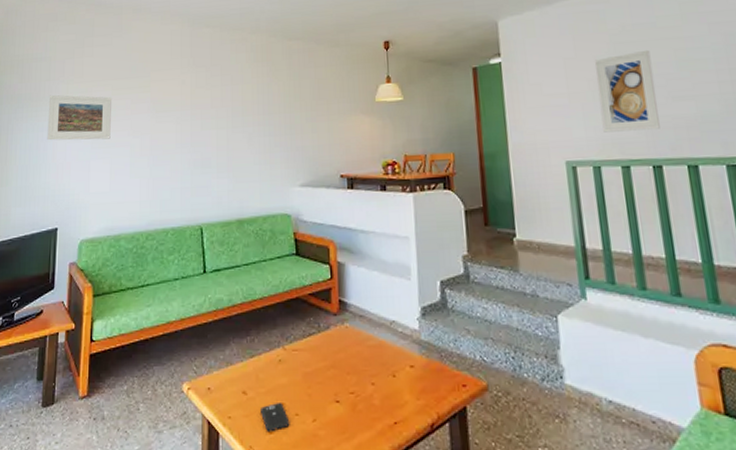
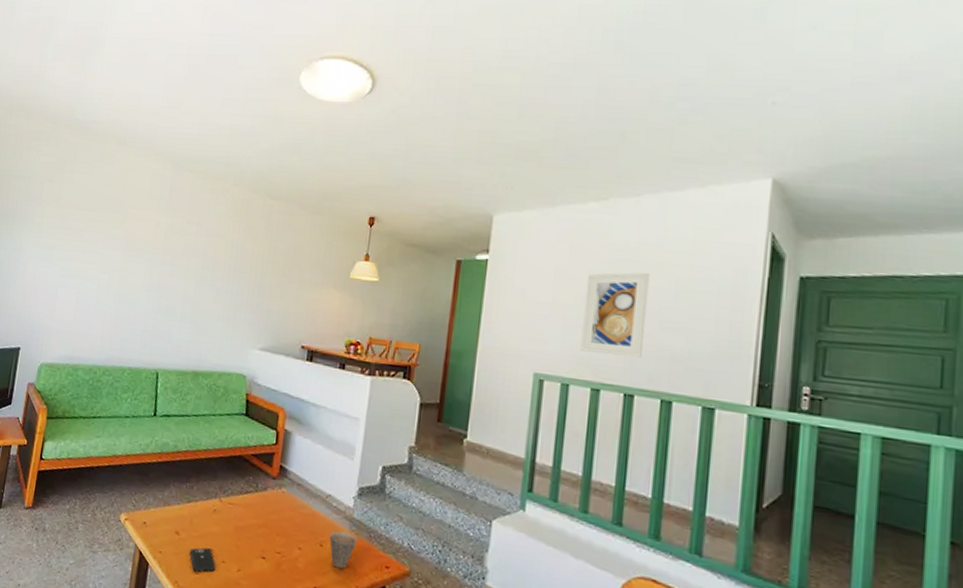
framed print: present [47,94,113,141] -> none [18,215,87,270]
cup: none [400,357,430,397] -> present [329,531,358,569]

